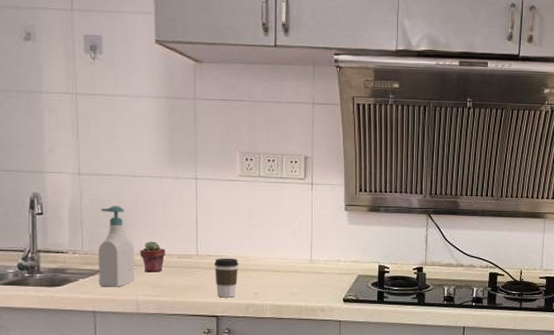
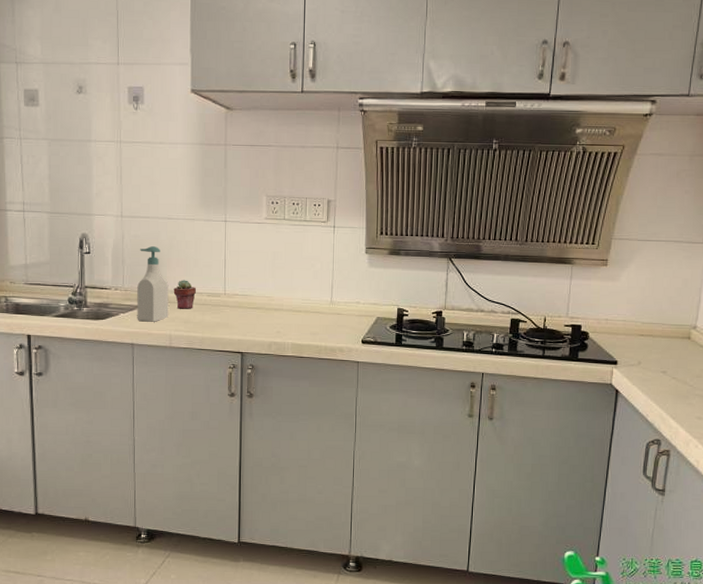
coffee cup: present [215,258,239,298] -> none [240,297,263,336]

